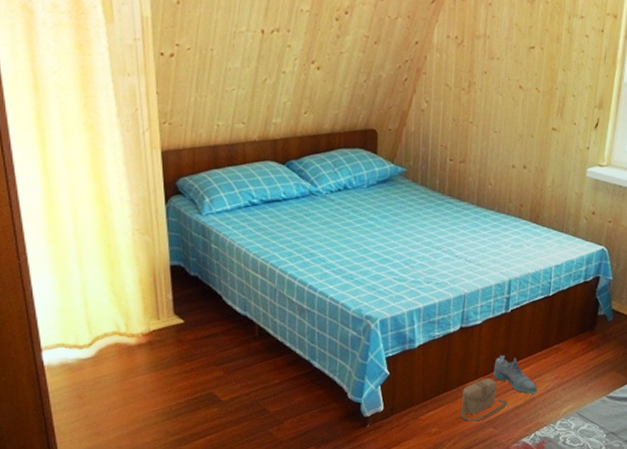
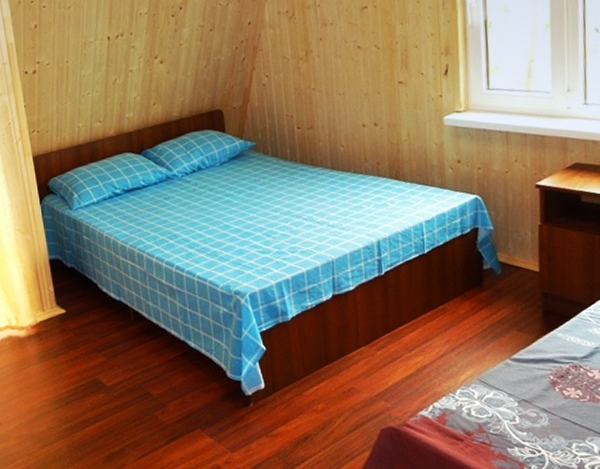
saddlebag: present [461,378,508,421] -> none [345,347,398,395]
shoe: present [493,355,538,394] -> none [375,321,428,362]

